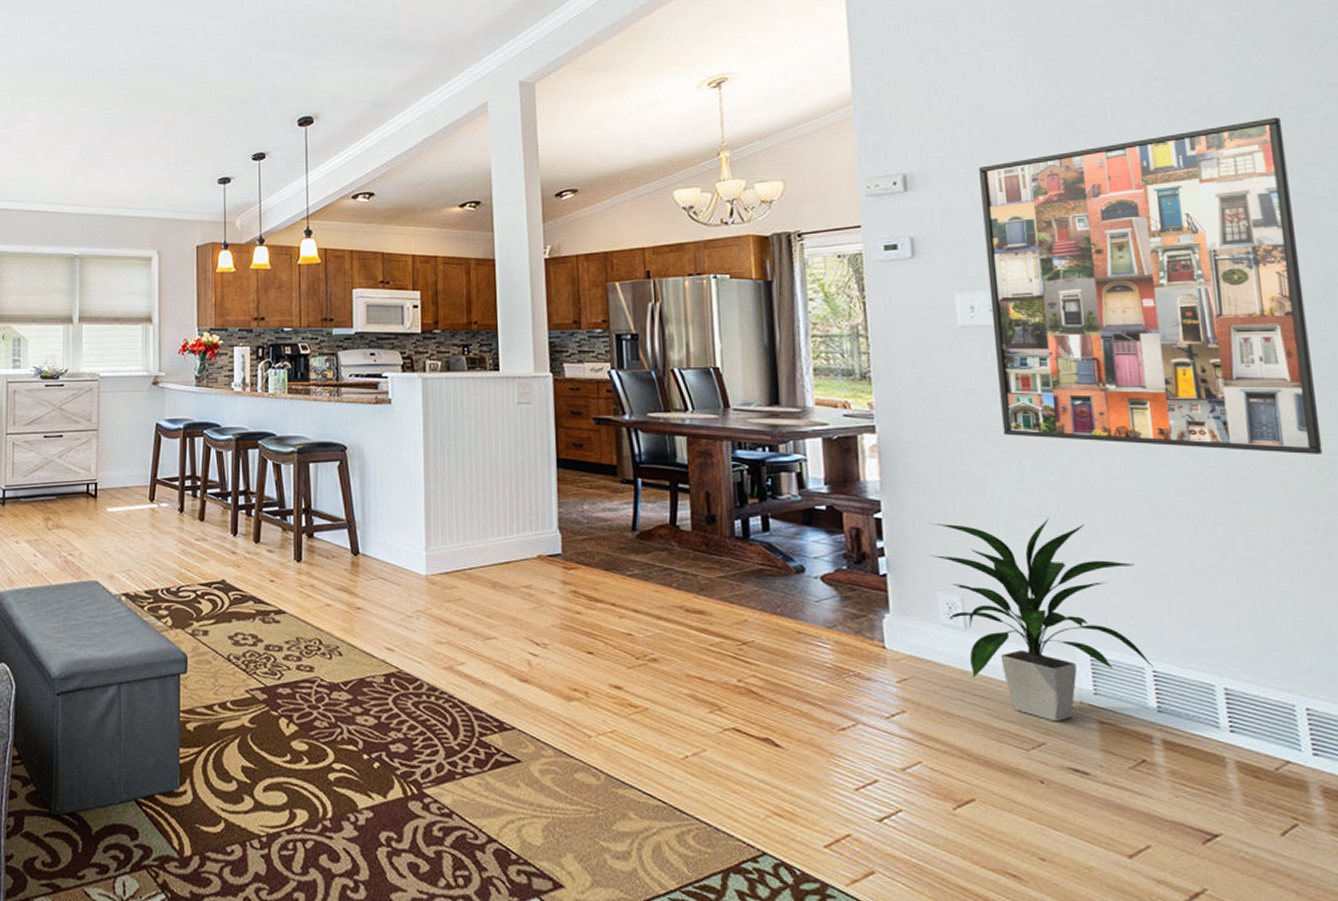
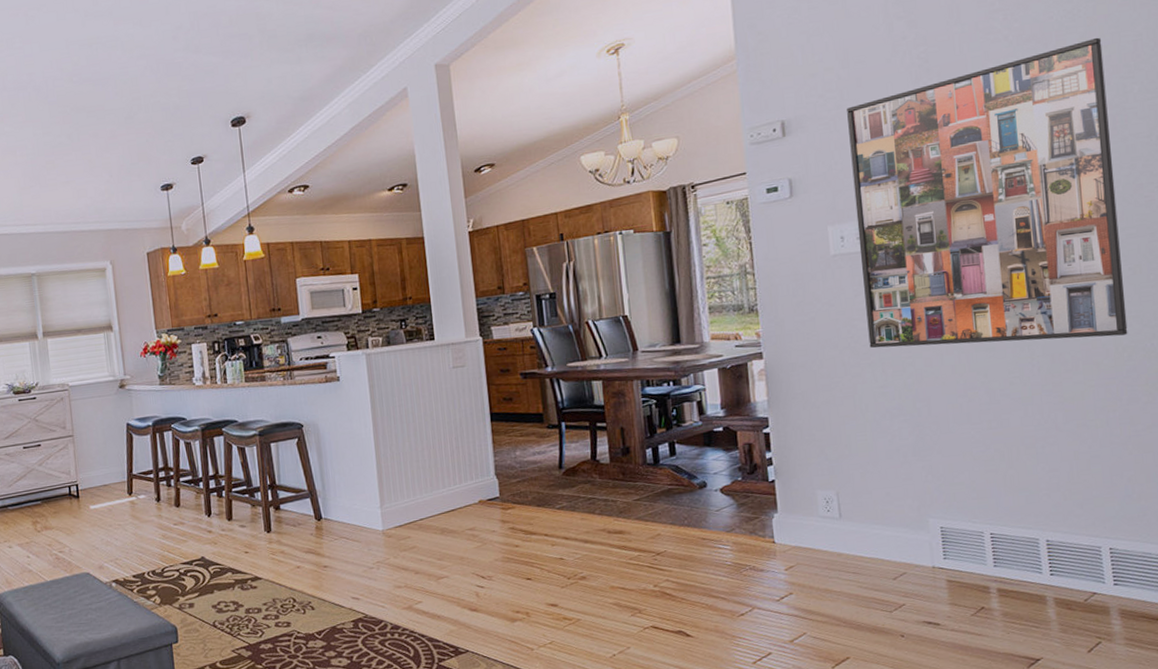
indoor plant: present [928,517,1154,722] -> none [809,415,992,586]

